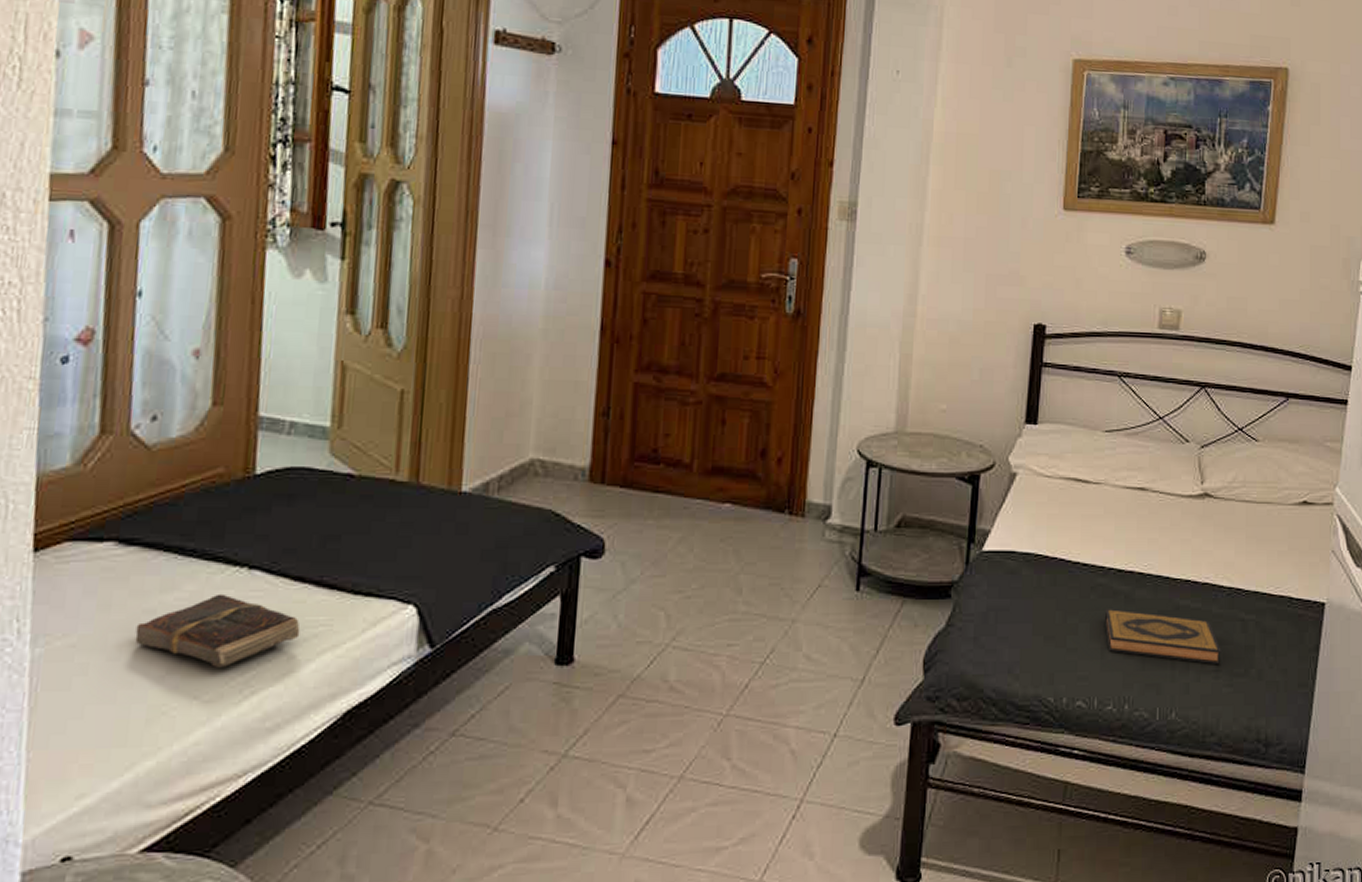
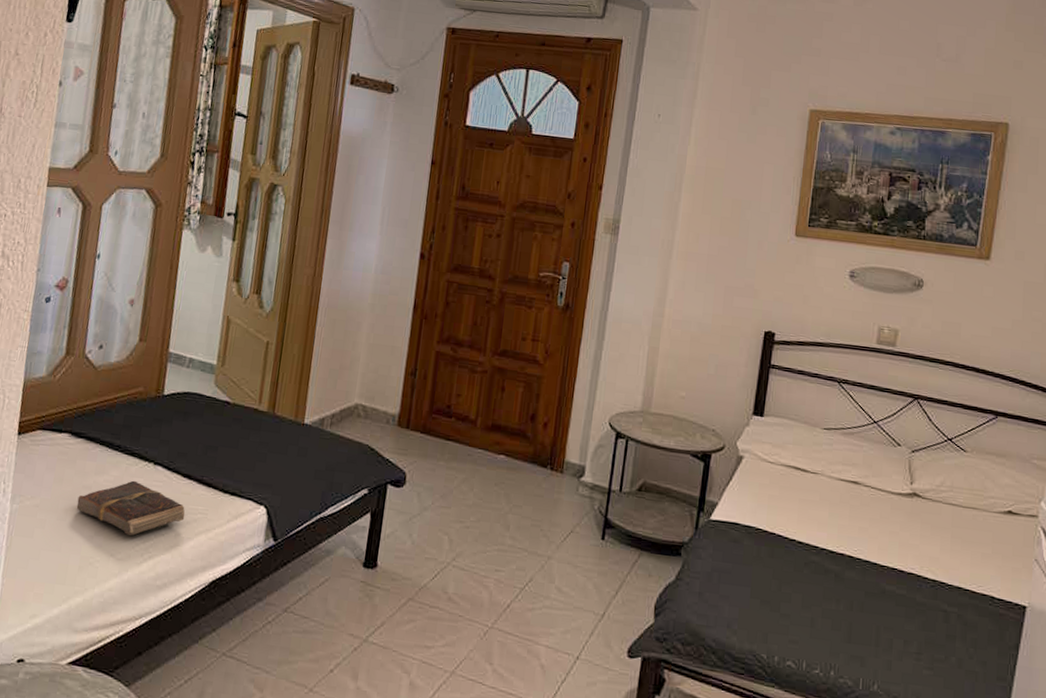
hardback book: present [1104,609,1221,665] -> none [815,584,924,649]

